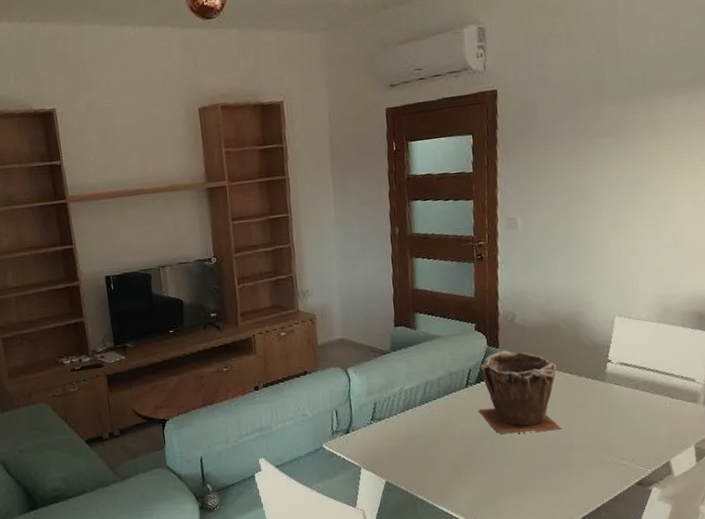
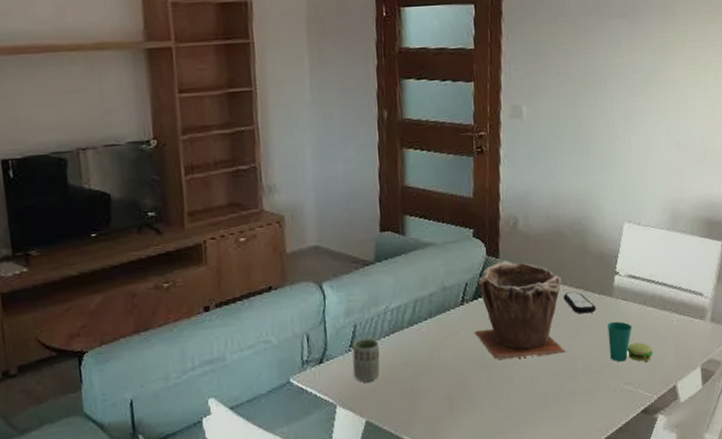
cup: none [373,414,397,450] -> present [352,338,380,383]
remote control: none [558,377,590,396] -> present [563,291,596,314]
cup: none [601,403,646,440] -> present [607,321,653,362]

